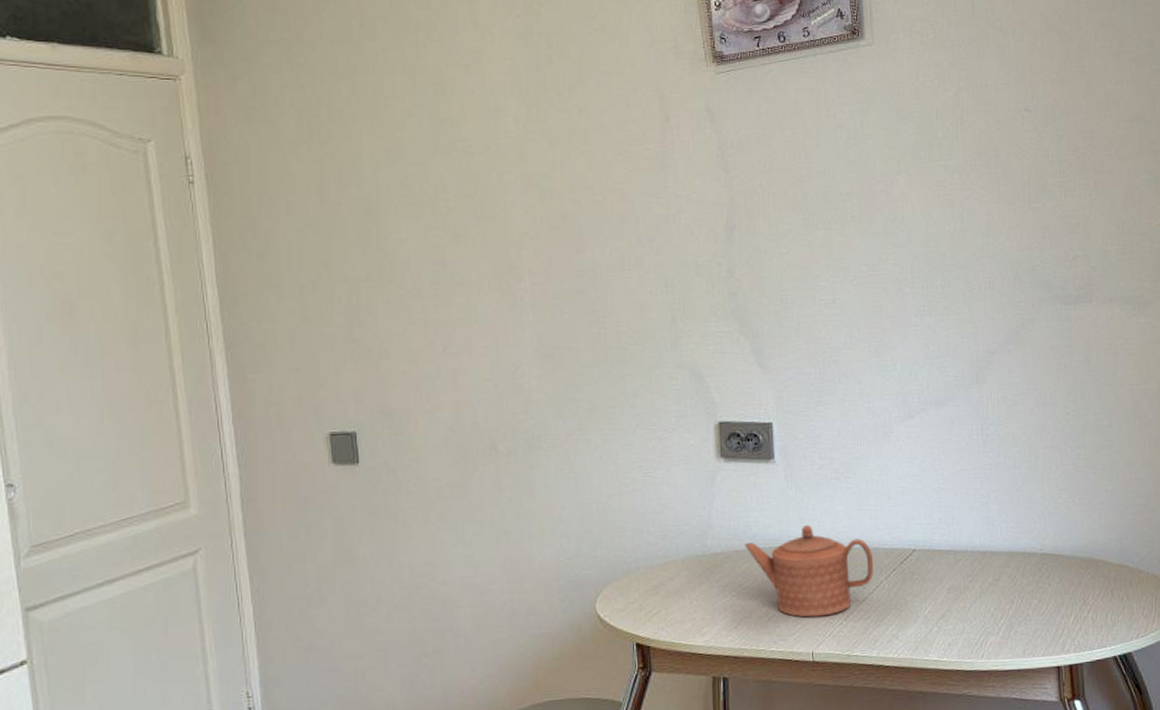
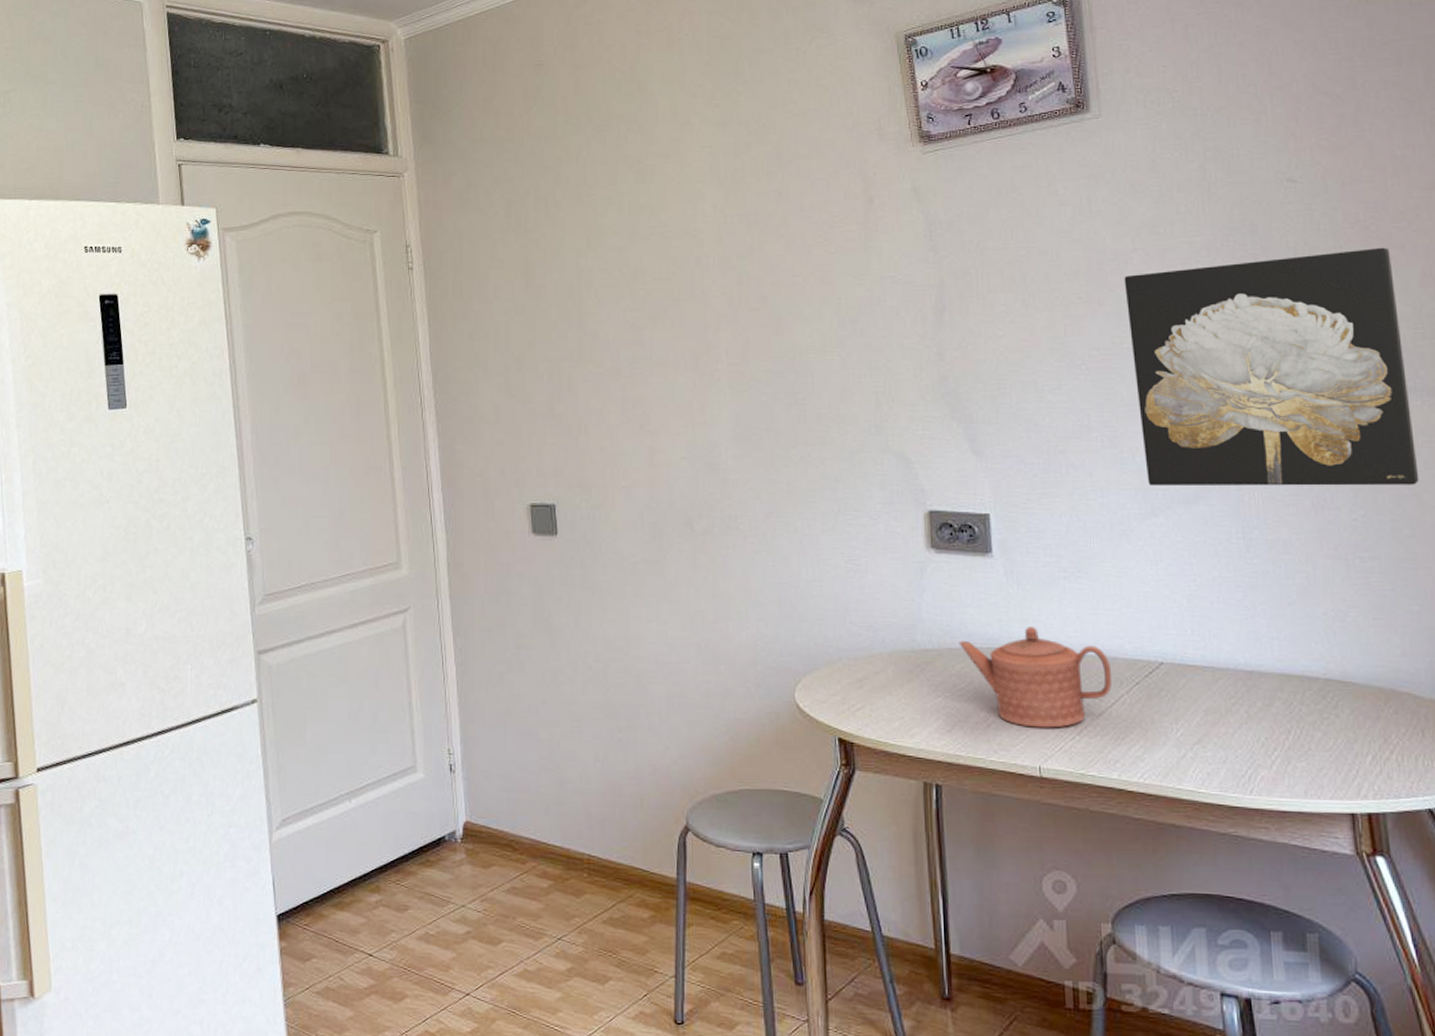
wall art: none [890,172,1117,391] -> present [1124,247,1420,487]

